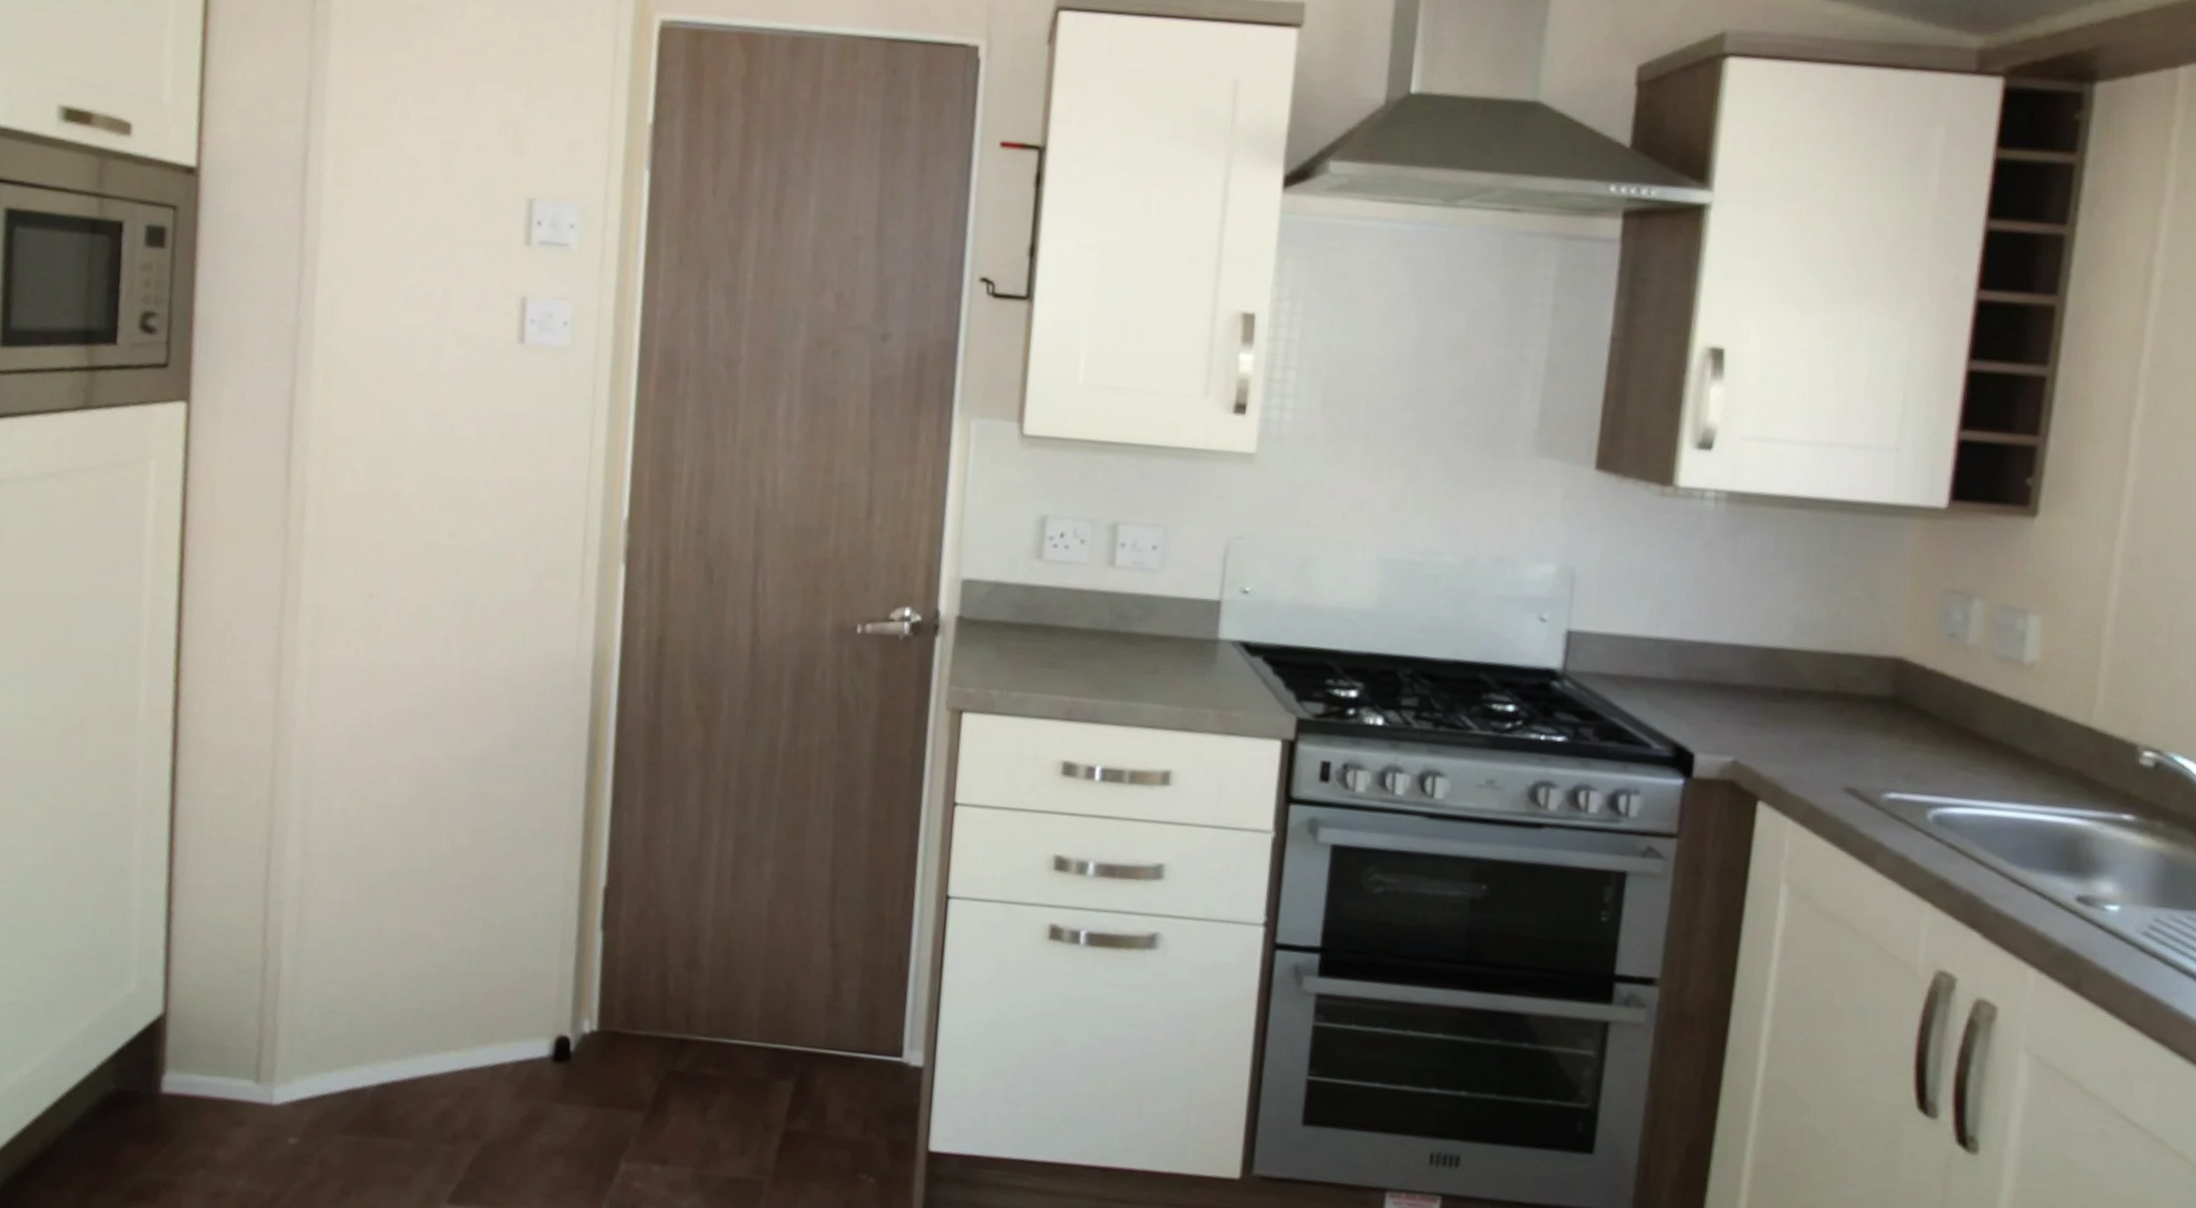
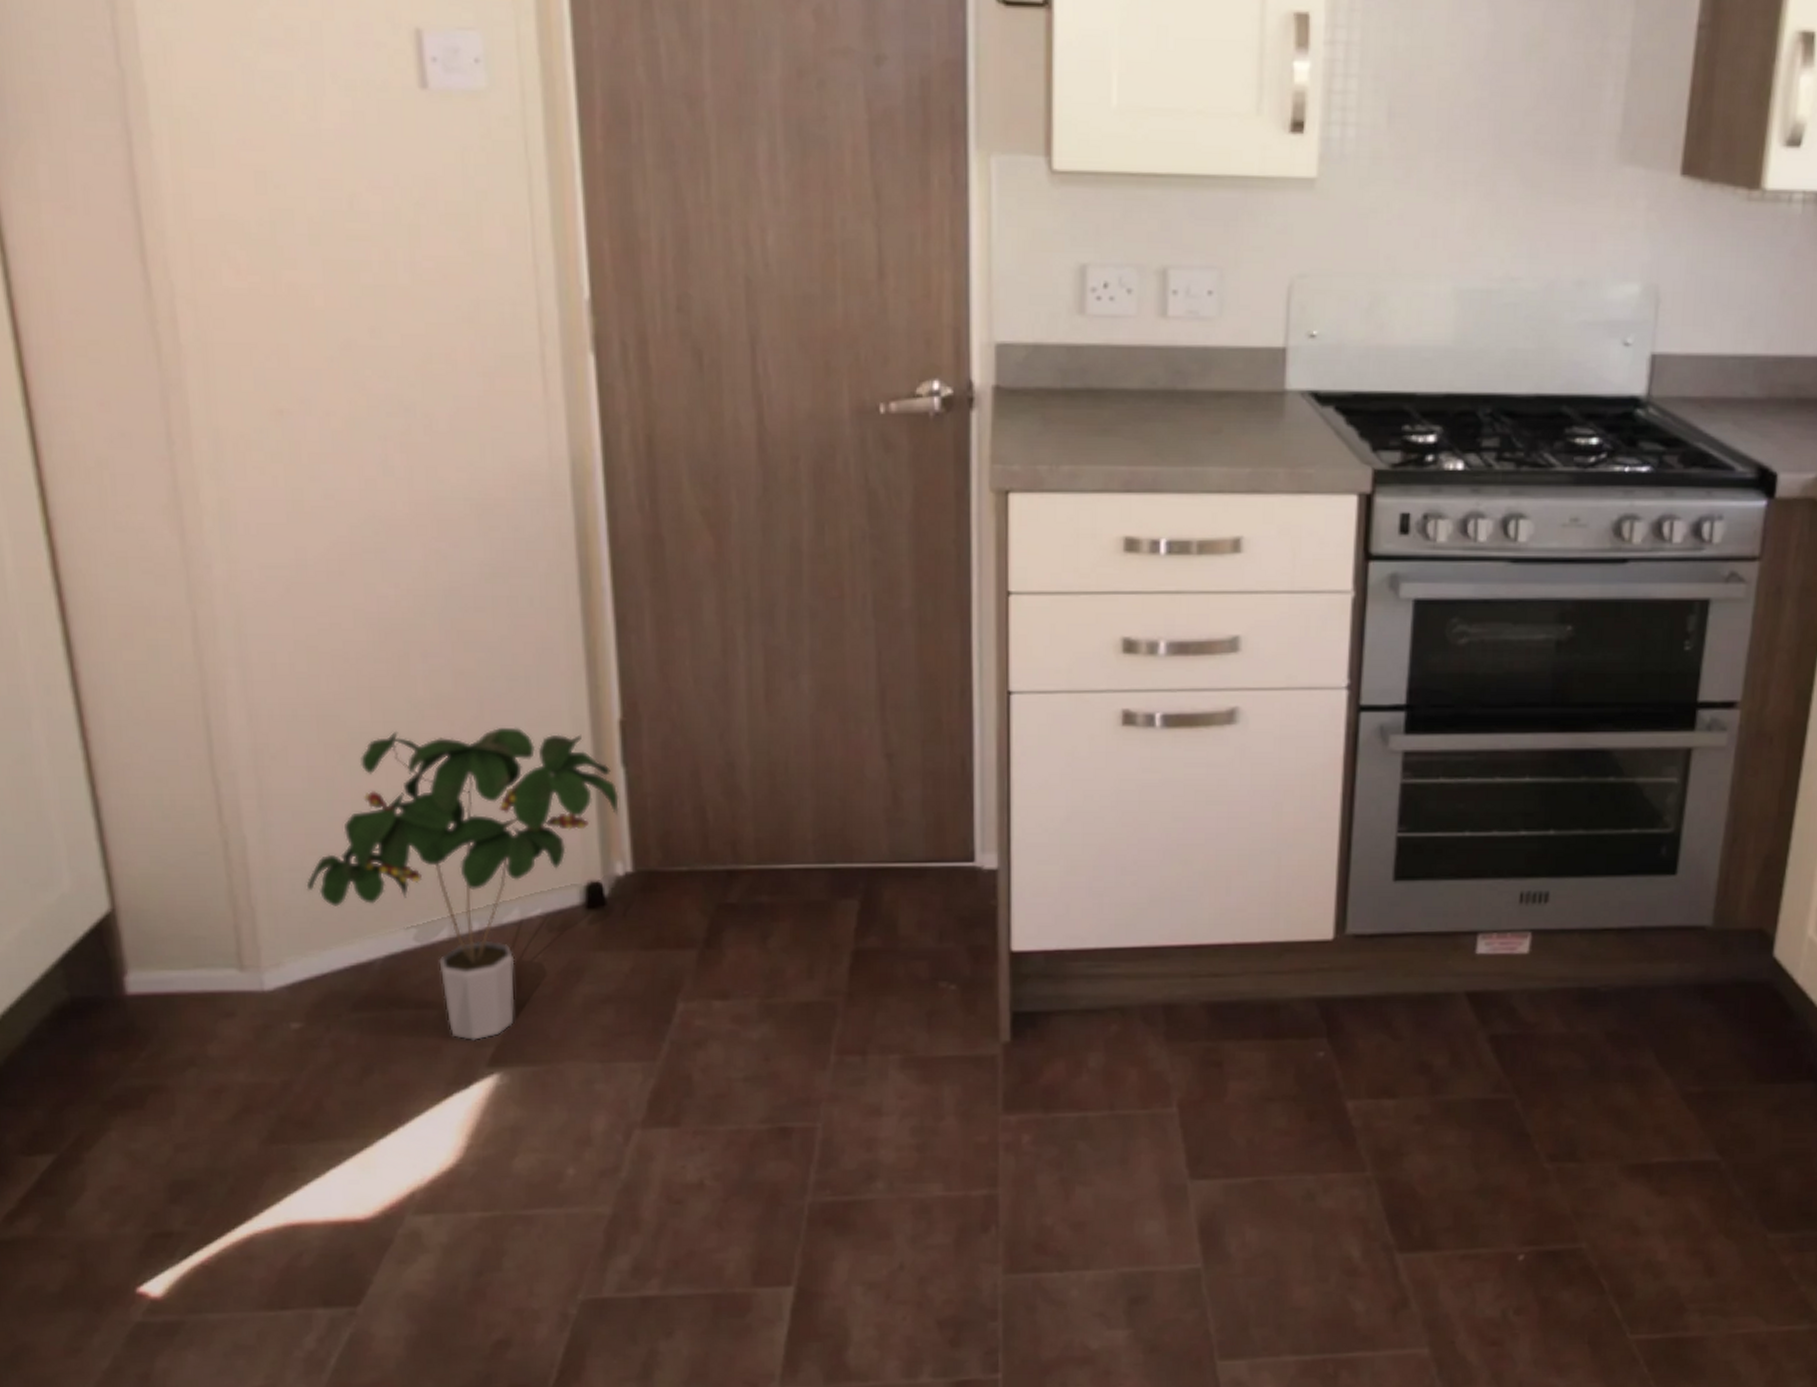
potted plant: none [322,877,595,1176] -> present [306,727,619,1040]

